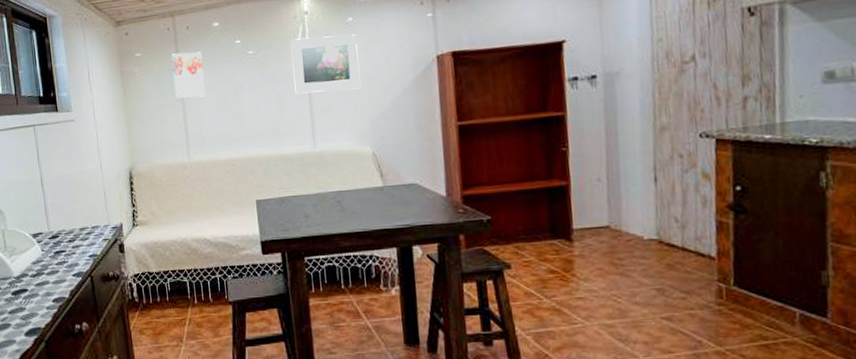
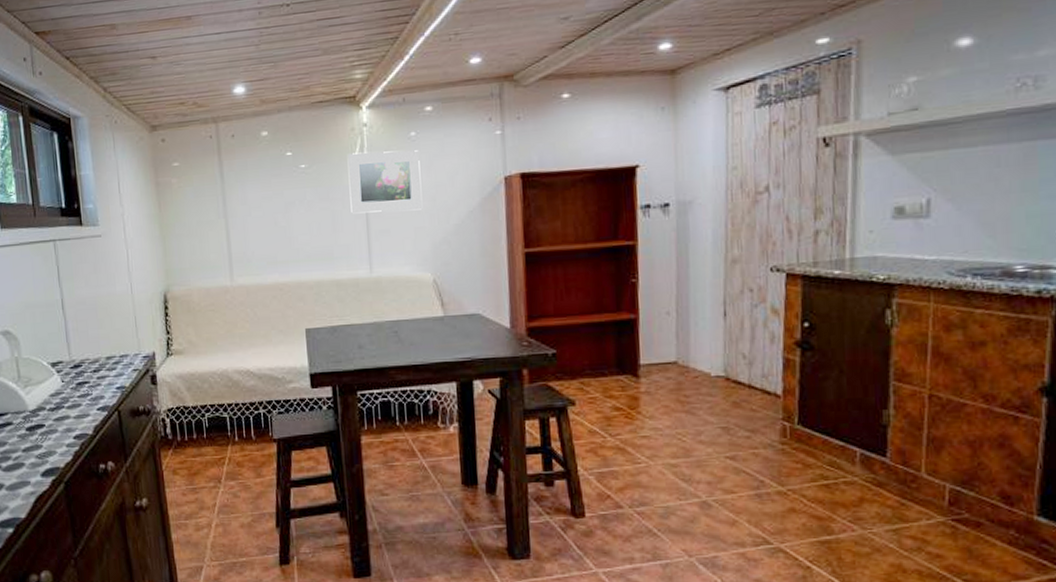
wall art: present [172,51,206,99] -> none [214,163,252,215]

